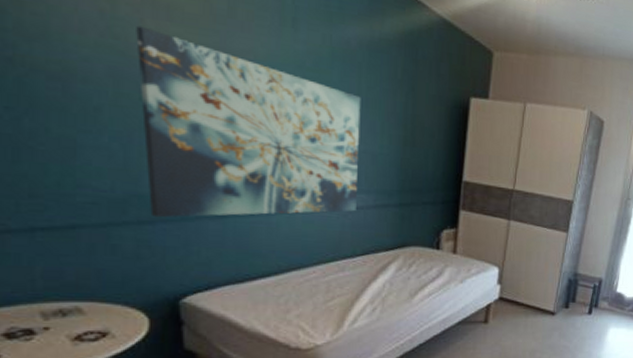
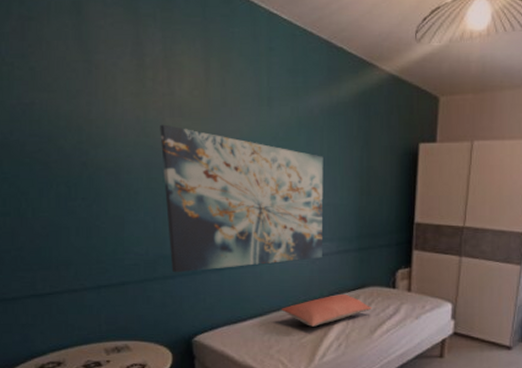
pillow: none [302,253,412,288] -> present [280,294,372,327]

